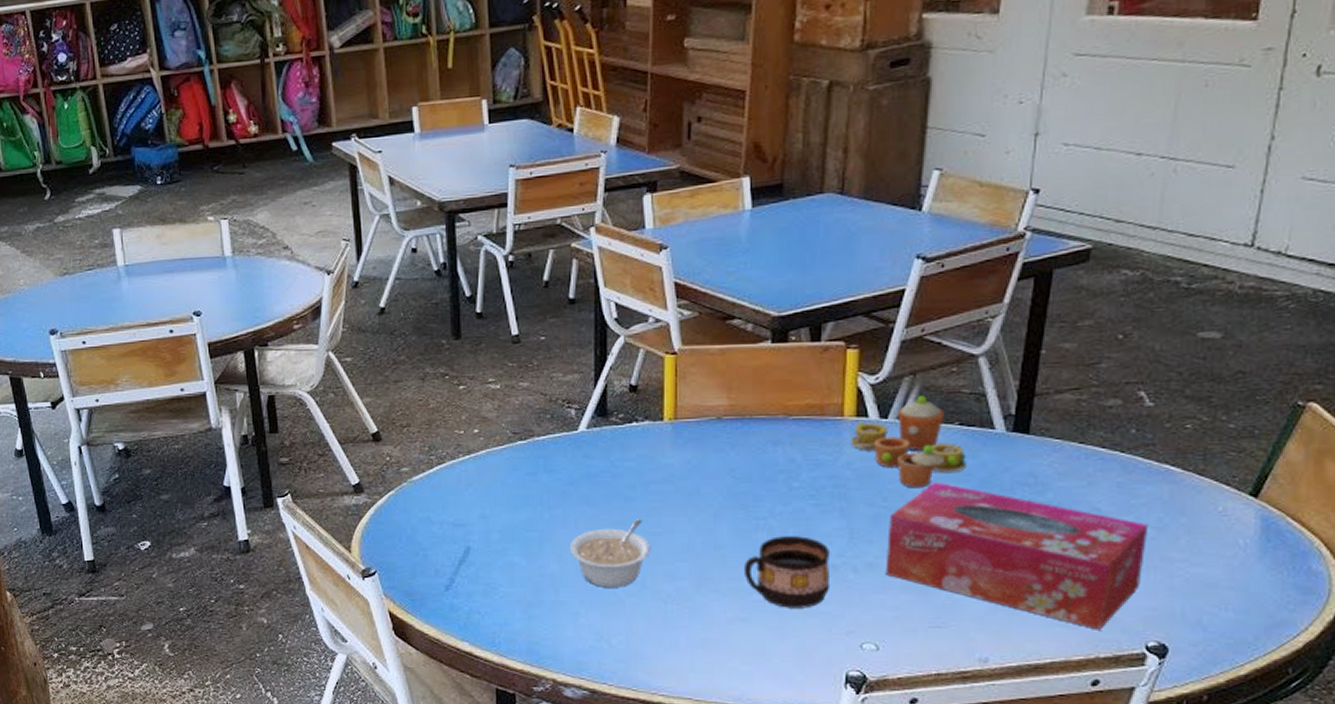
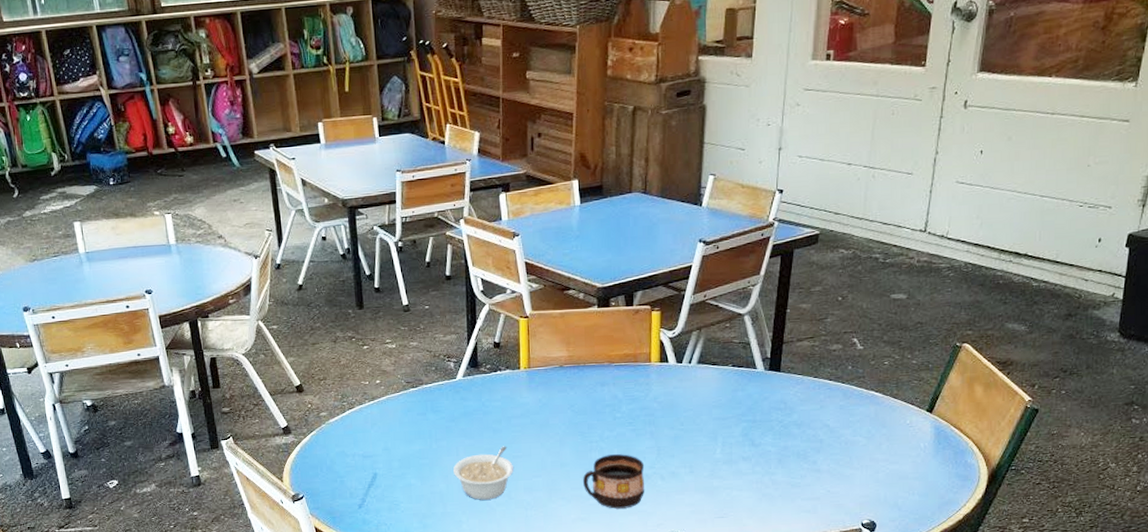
toy tea set: present [848,396,966,488] -> none [655,345,738,415]
tissue box: present [885,482,1149,630] -> none [683,409,862,513]

